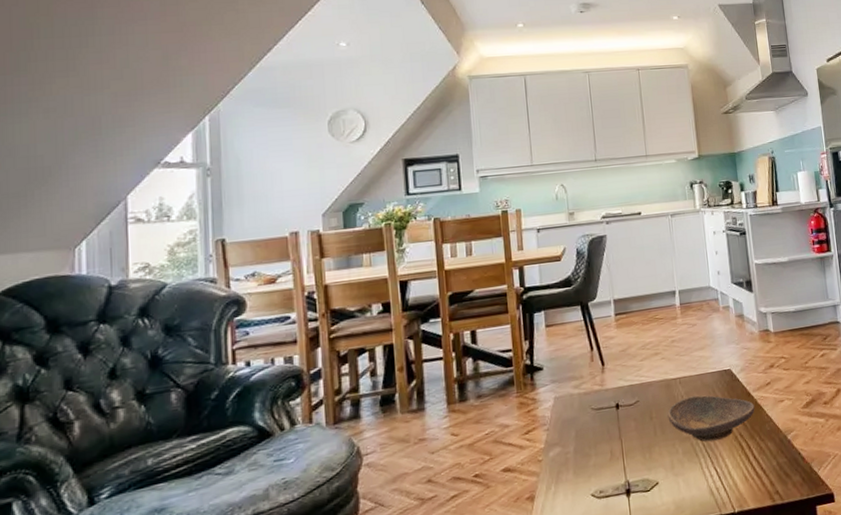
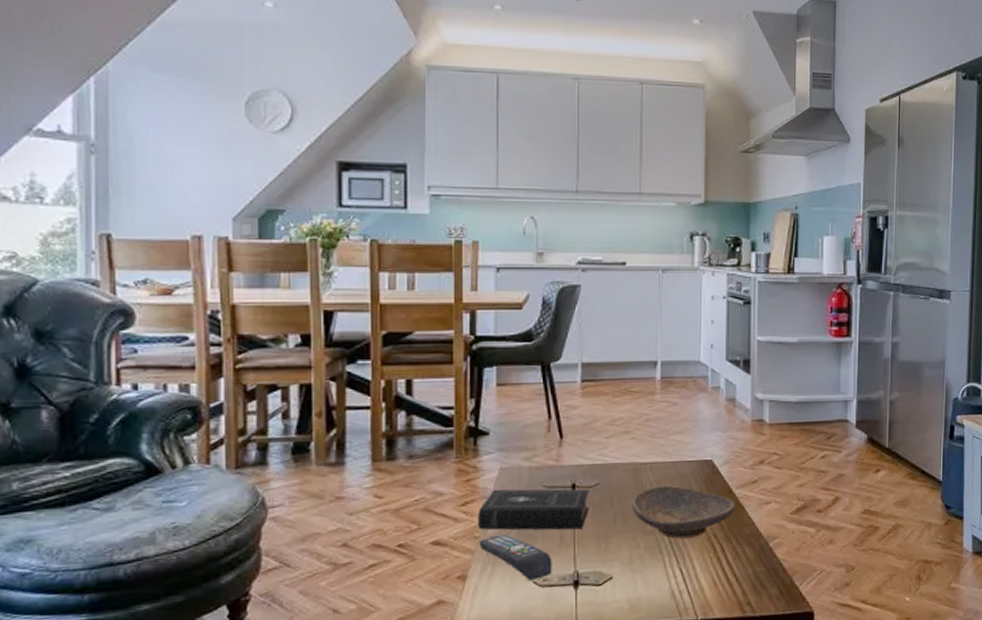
book: none [539,407,633,454] -> present [477,489,589,530]
remote control: none [542,455,607,495] -> present [479,534,552,581]

